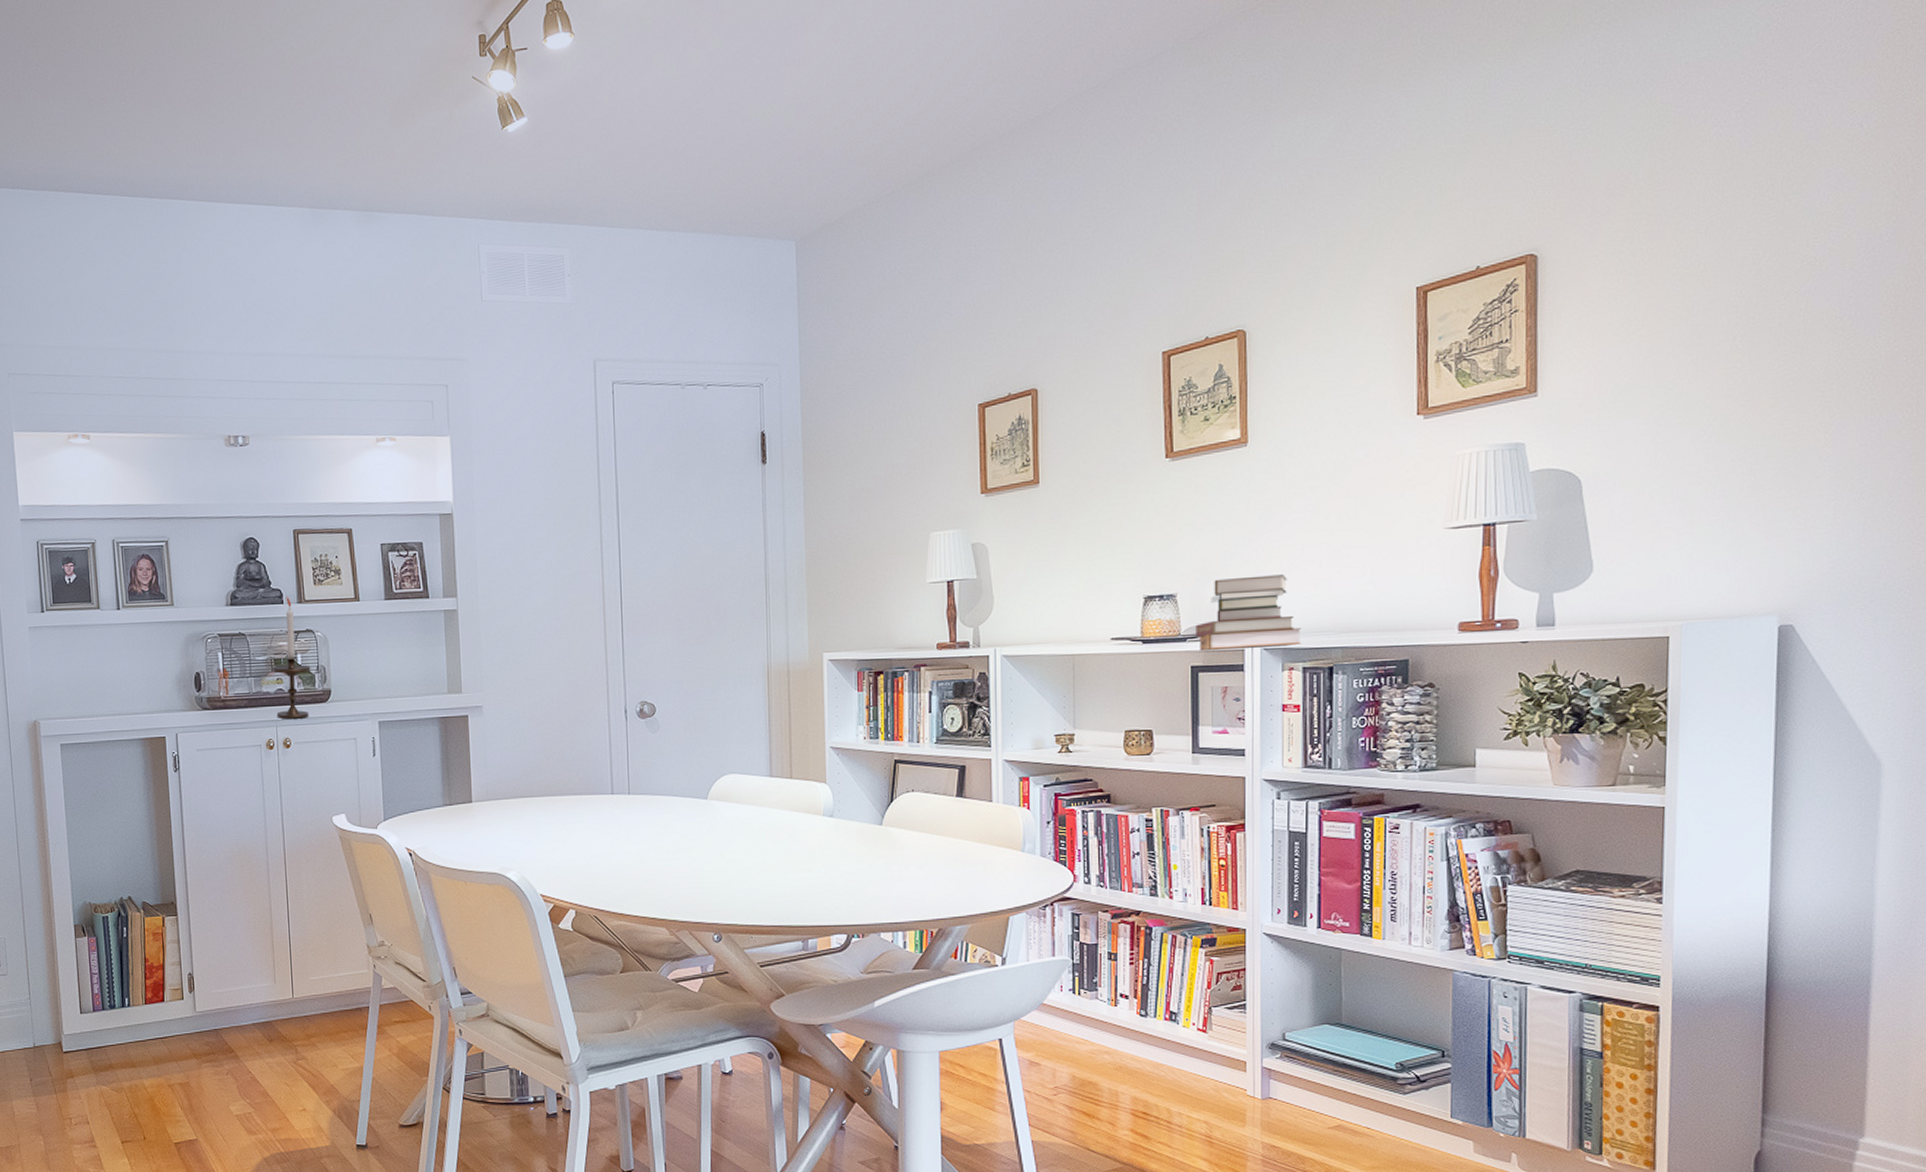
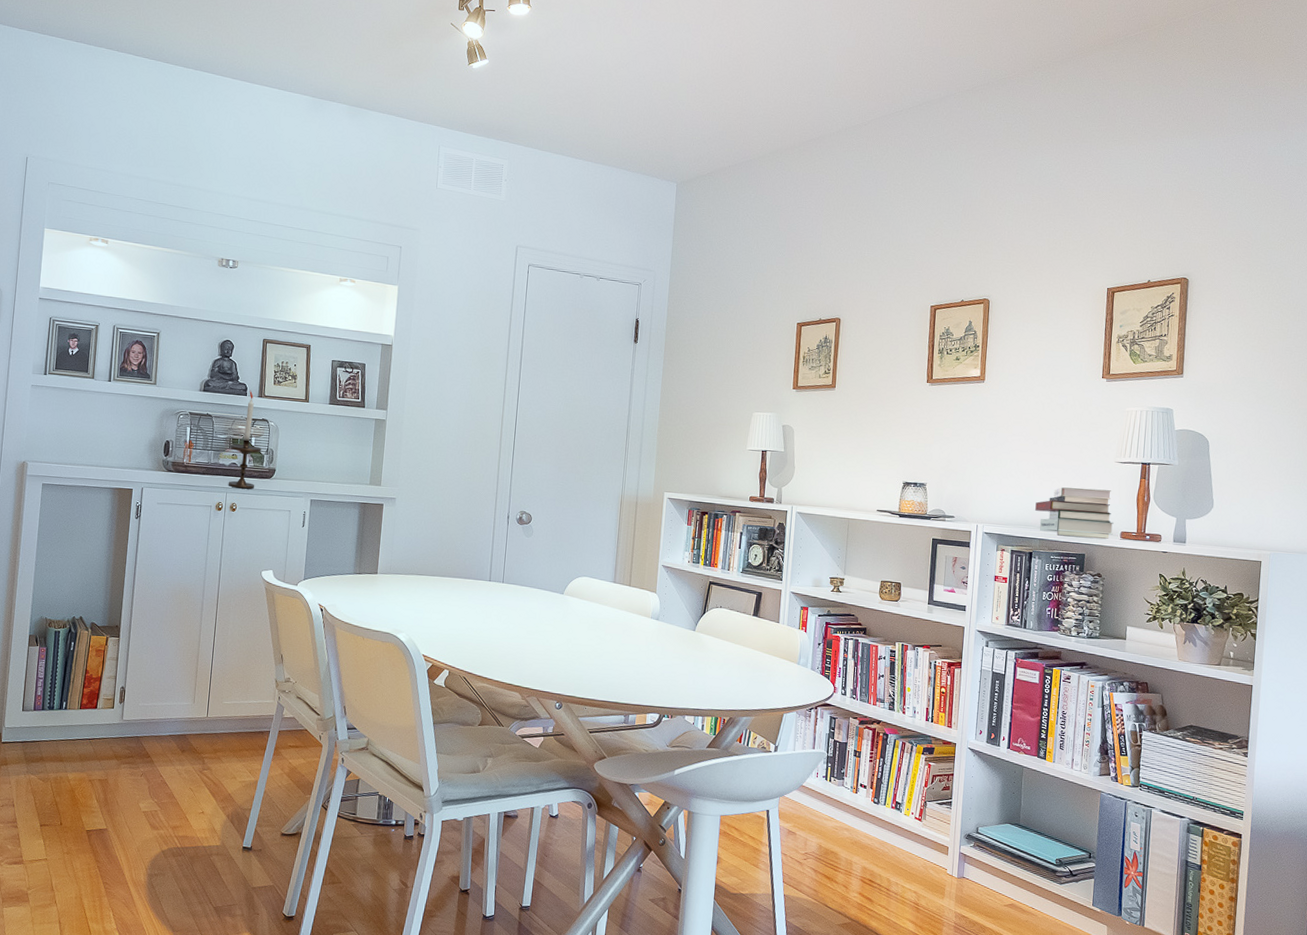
books: present [1195,574,1302,651] -> none [937,476,1013,533]
books: none [1333,568,1448,640] -> present [1035,487,1114,540]

